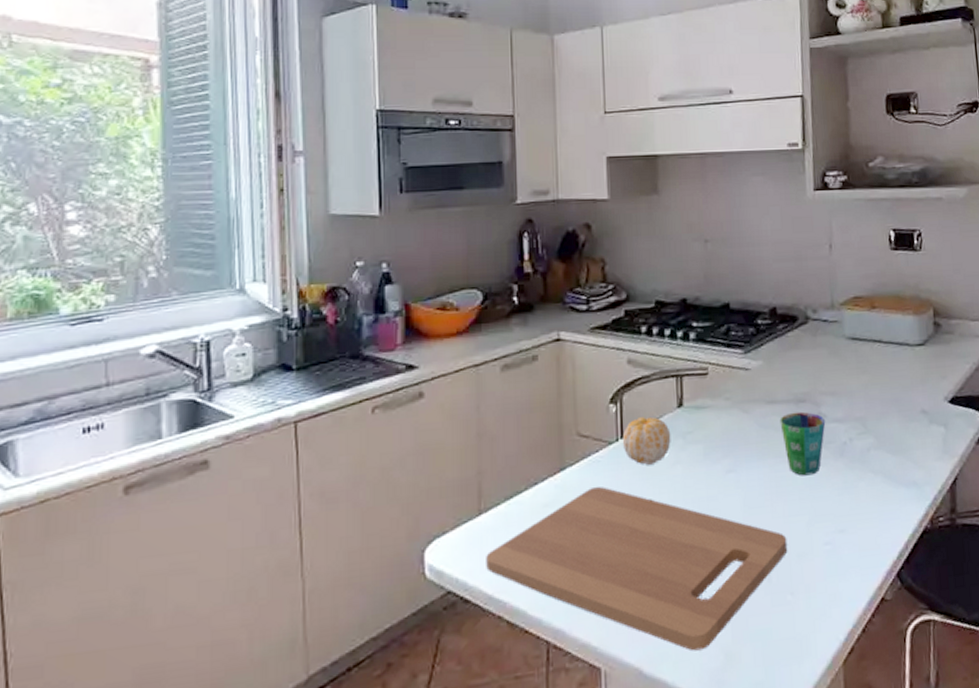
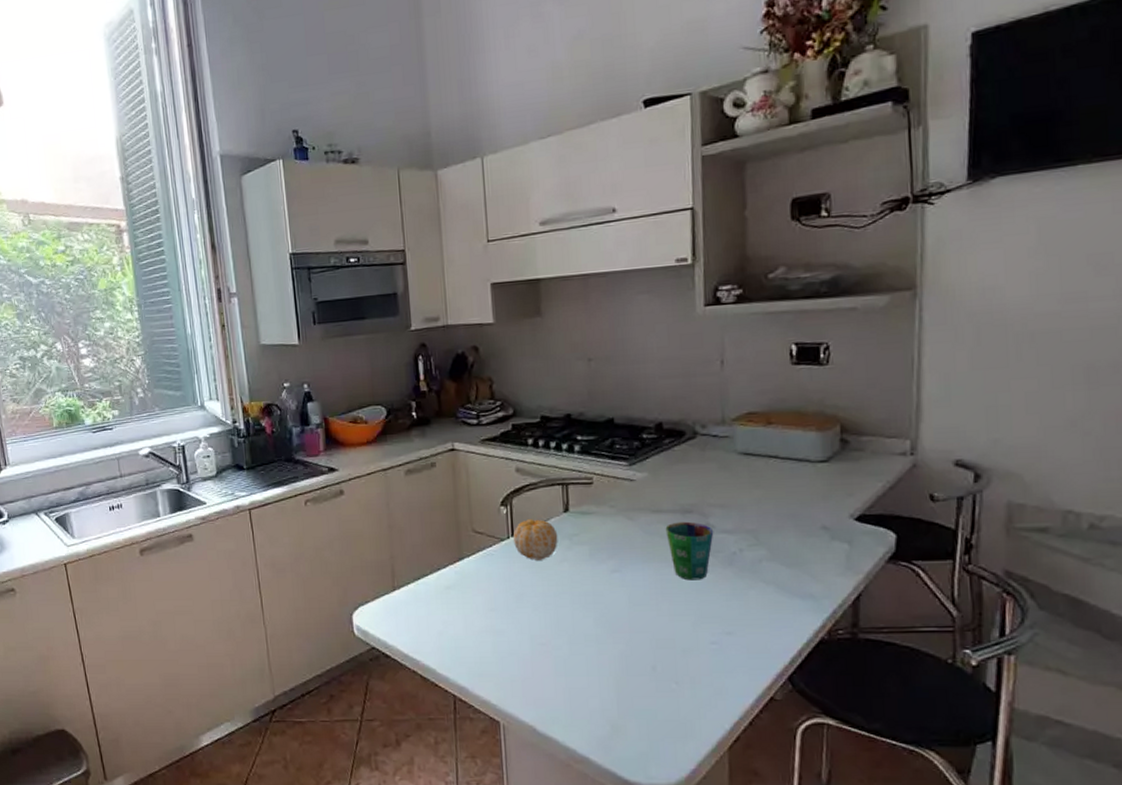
cutting board: present [486,486,788,652] -> none [401,575,673,719]

